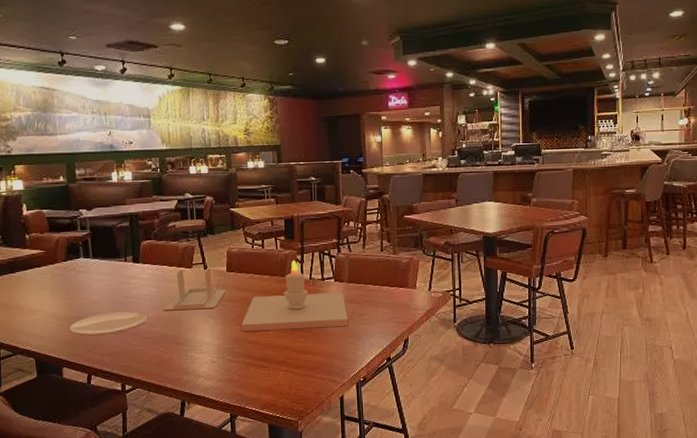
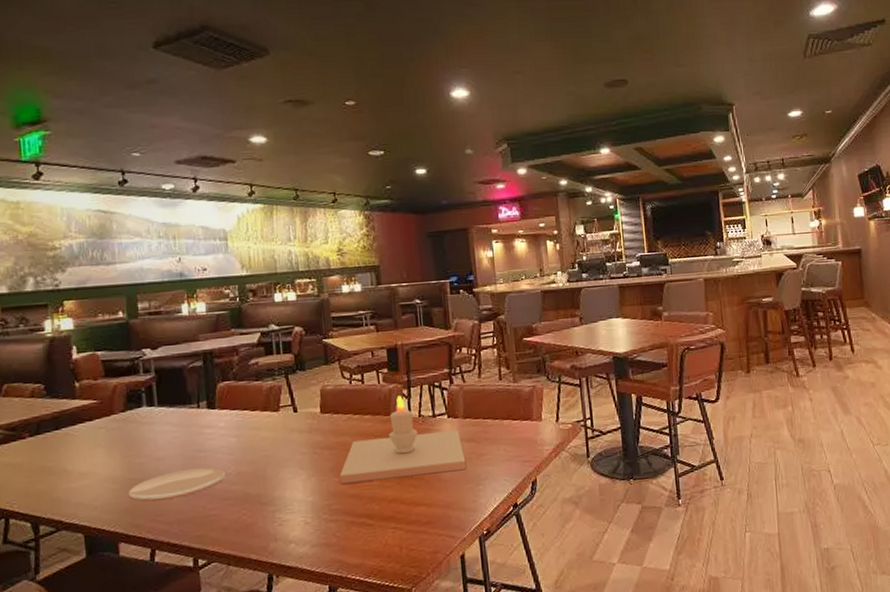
napkin holder: present [163,267,227,311] -> none [244,410,321,465]

